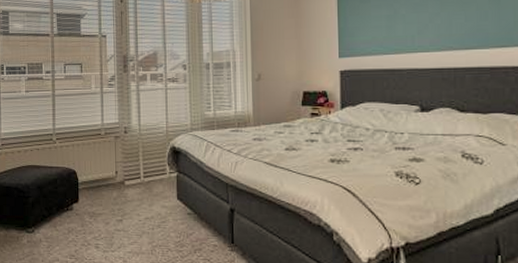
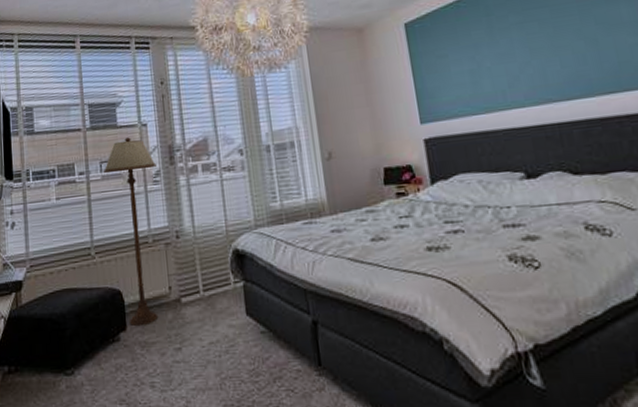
floor lamp: none [67,45,112,199] -> present [103,137,157,326]

